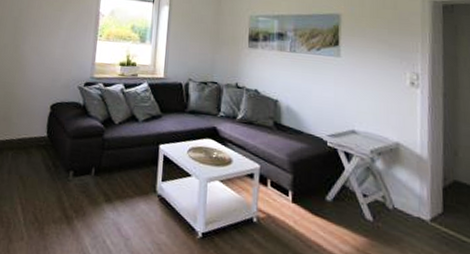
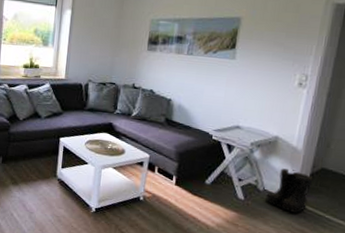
boots: none [398,181,448,239] -> present [265,168,313,213]

